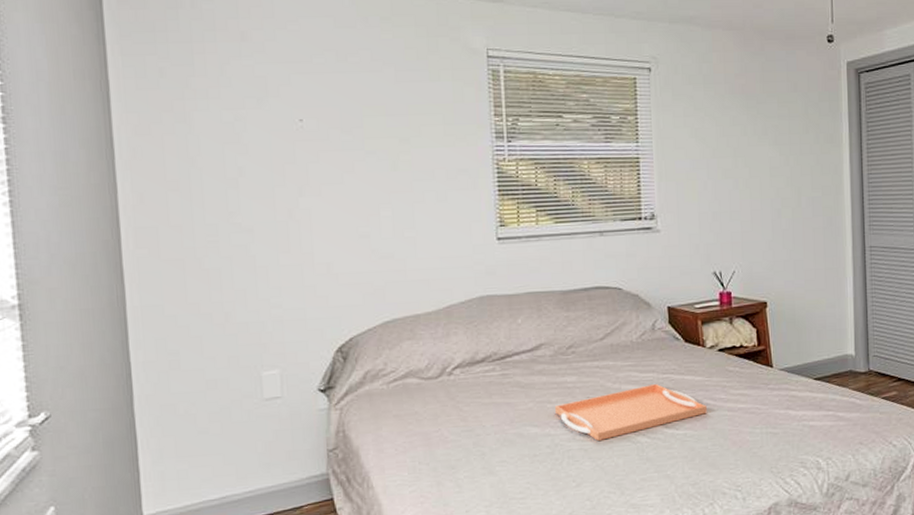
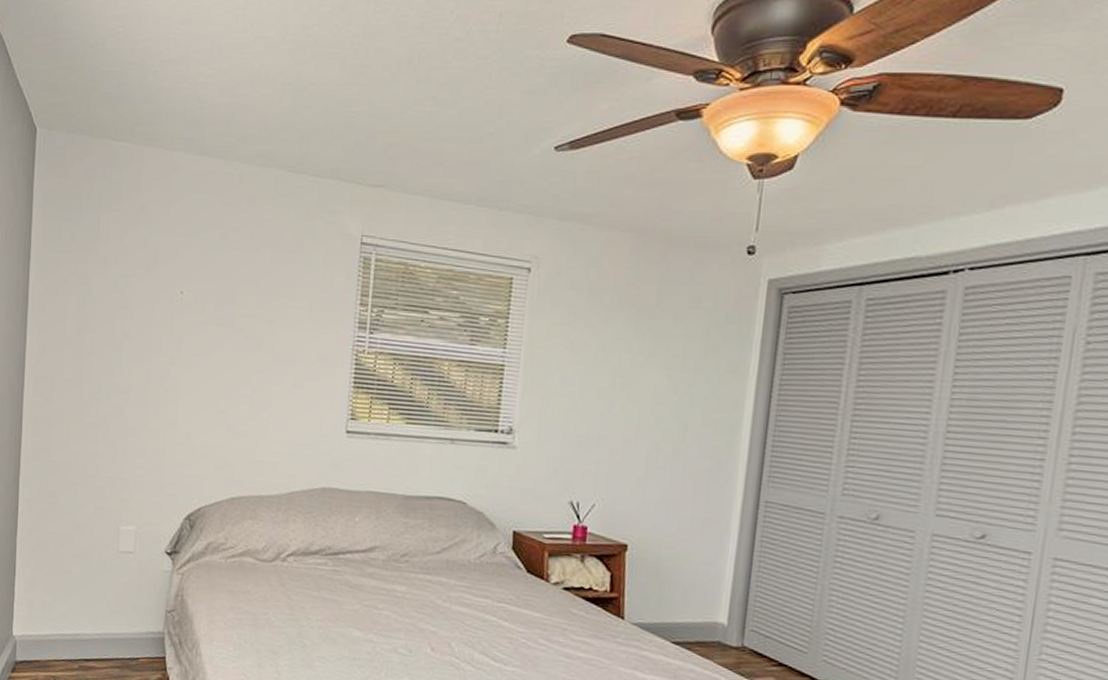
serving tray: present [554,383,707,442] -> none [379,610,541,659]

